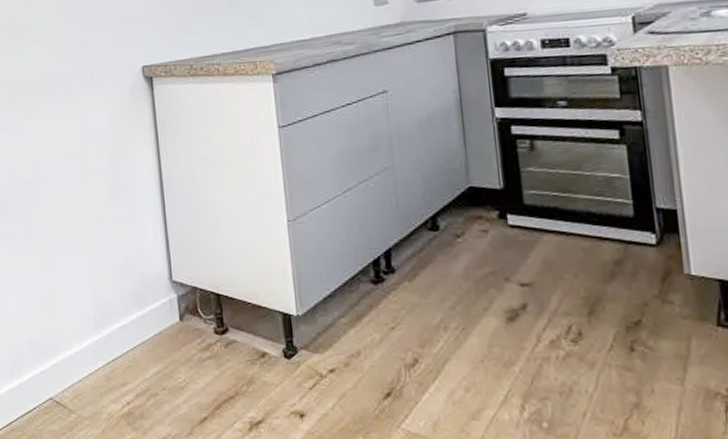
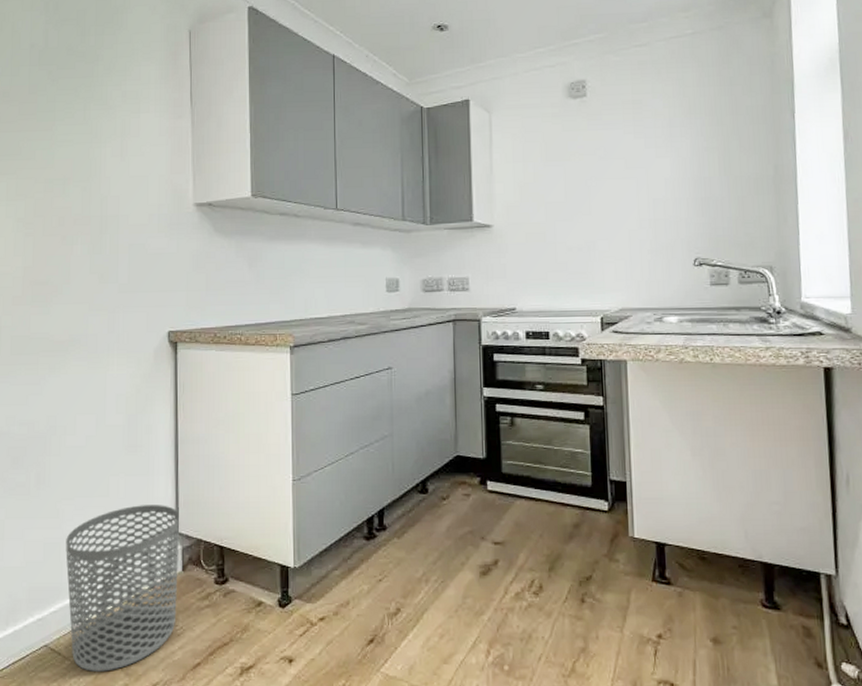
waste bin: none [60,251,178,425] -> present [66,505,180,672]

